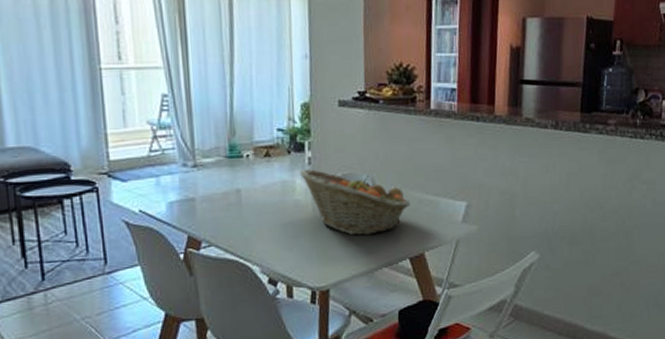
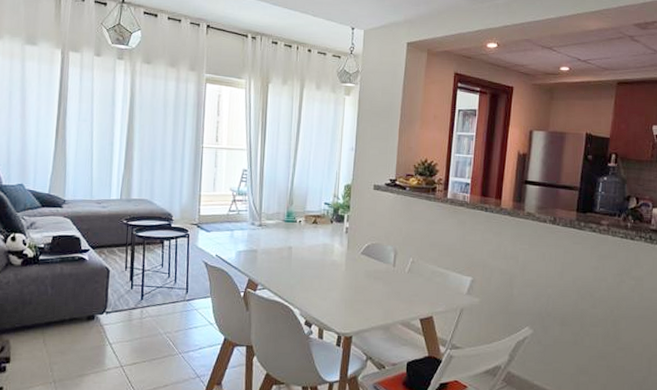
fruit basket: present [299,169,411,236] -> none [337,236,425,296]

